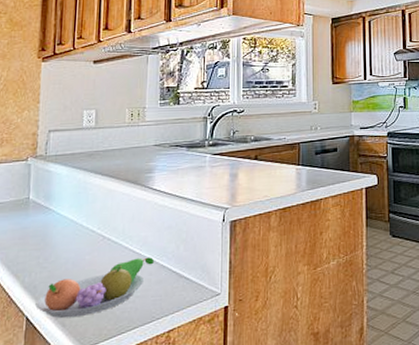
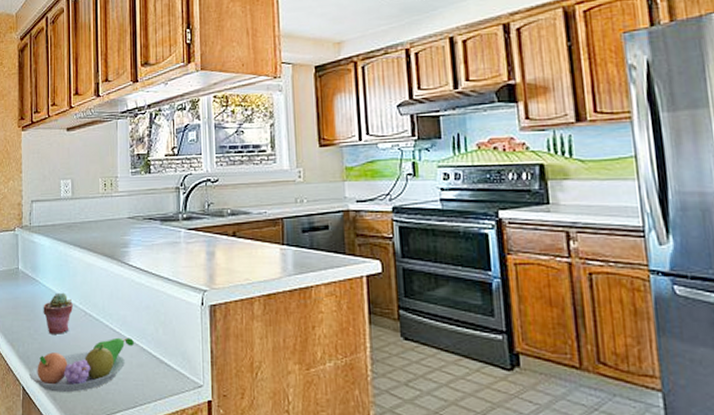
potted succulent: none [55,219,90,261] -> present [43,292,73,334]

